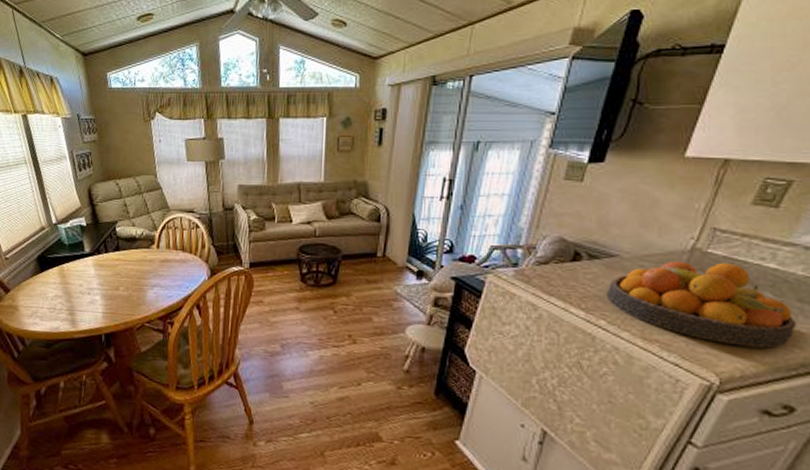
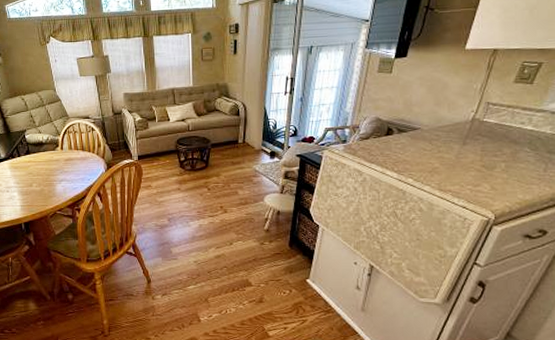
fruit bowl: present [606,261,797,348] -> none [412,128,547,190]

